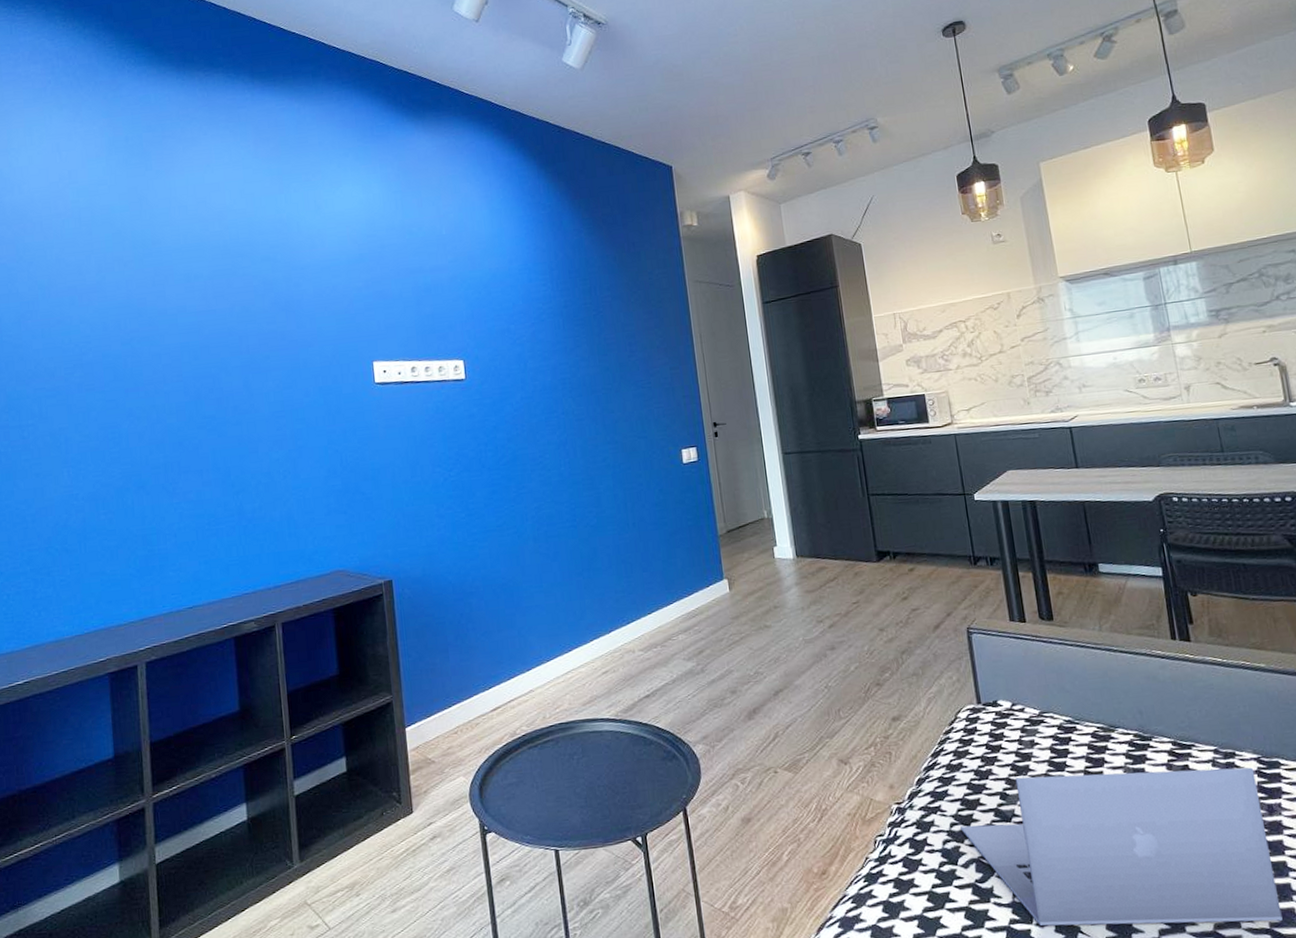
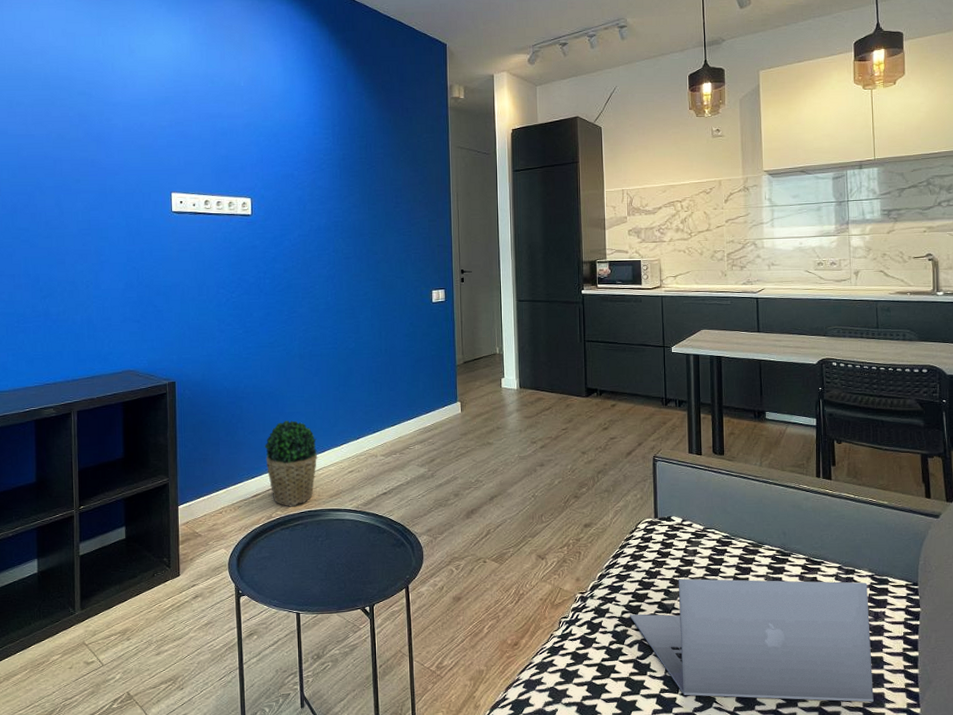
potted plant: none [500,615,565,720] -> present [264,420,318,507]

